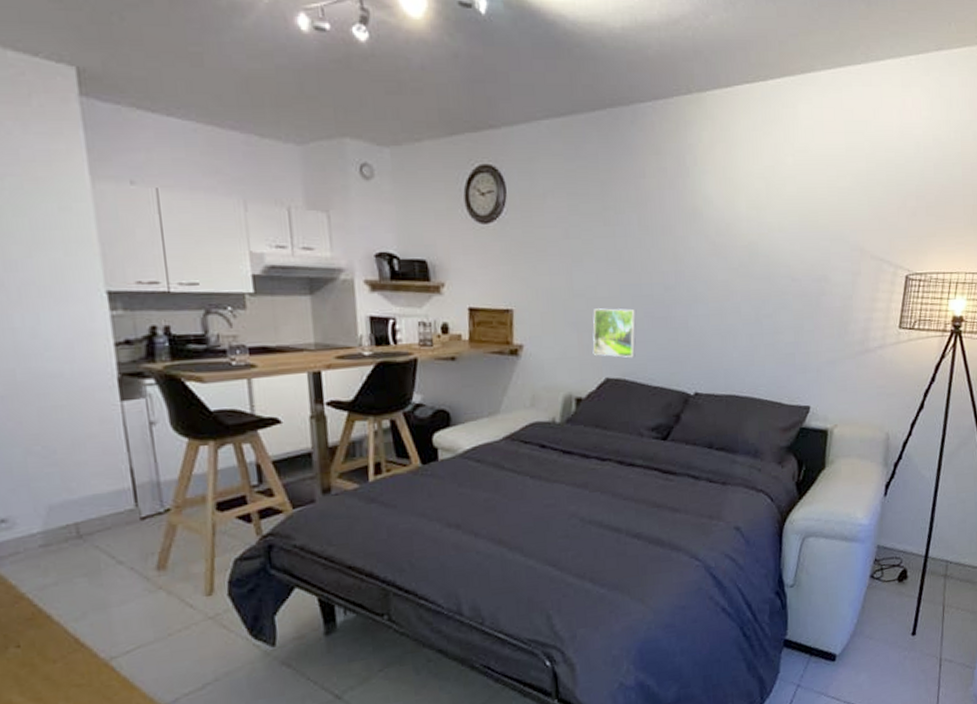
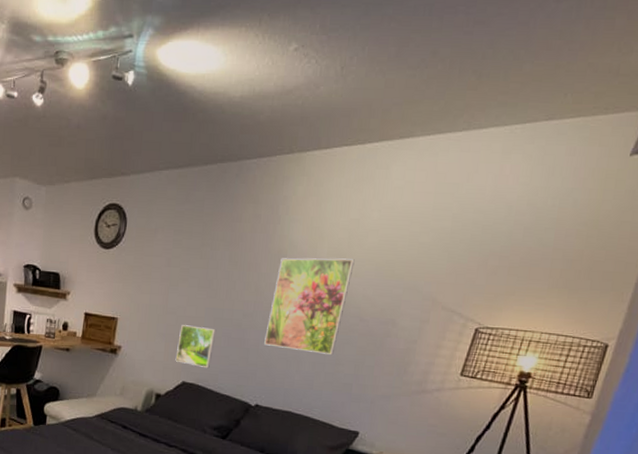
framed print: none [693,211,776,324] -> present [264,258,355,355]

